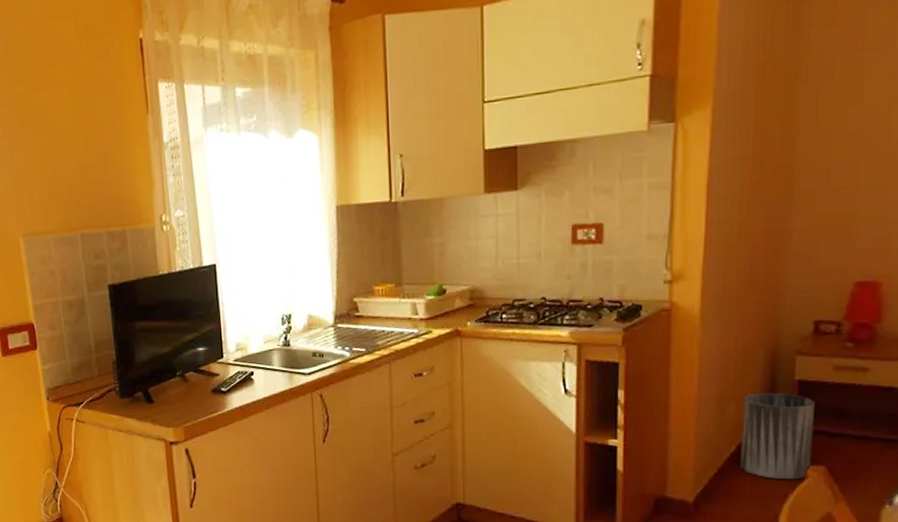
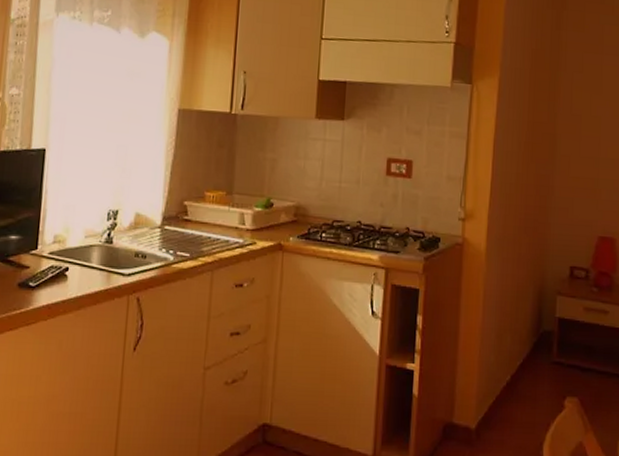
trash can: present [740,392,815,480] -> none [513,326,570,410]

